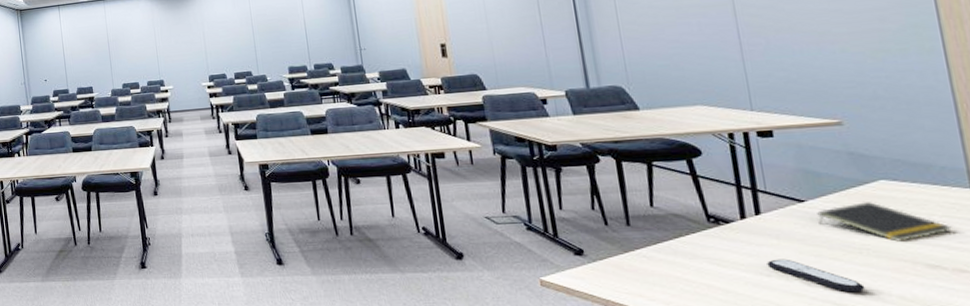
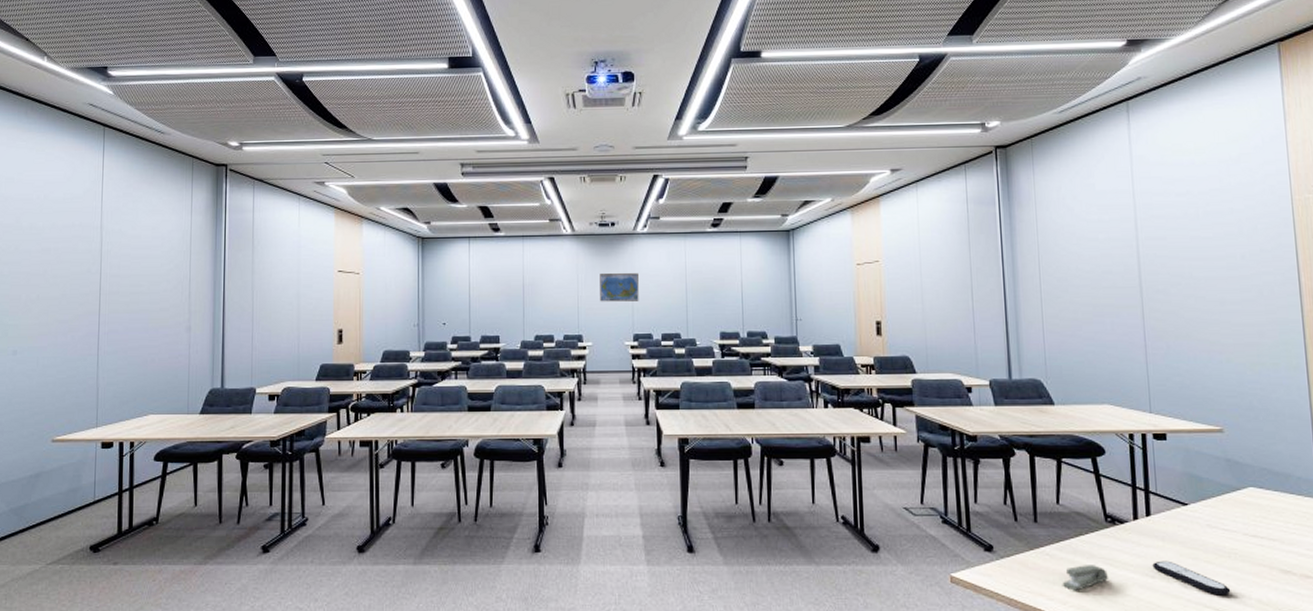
world map: none [173,21,211,50] -> present [600,273,639,302]
stapler: none [663,265,717,291] -> present [1062,565,1109,591]
notepad: present [817,202,952,242] -> none [1197,508,1302,547]

